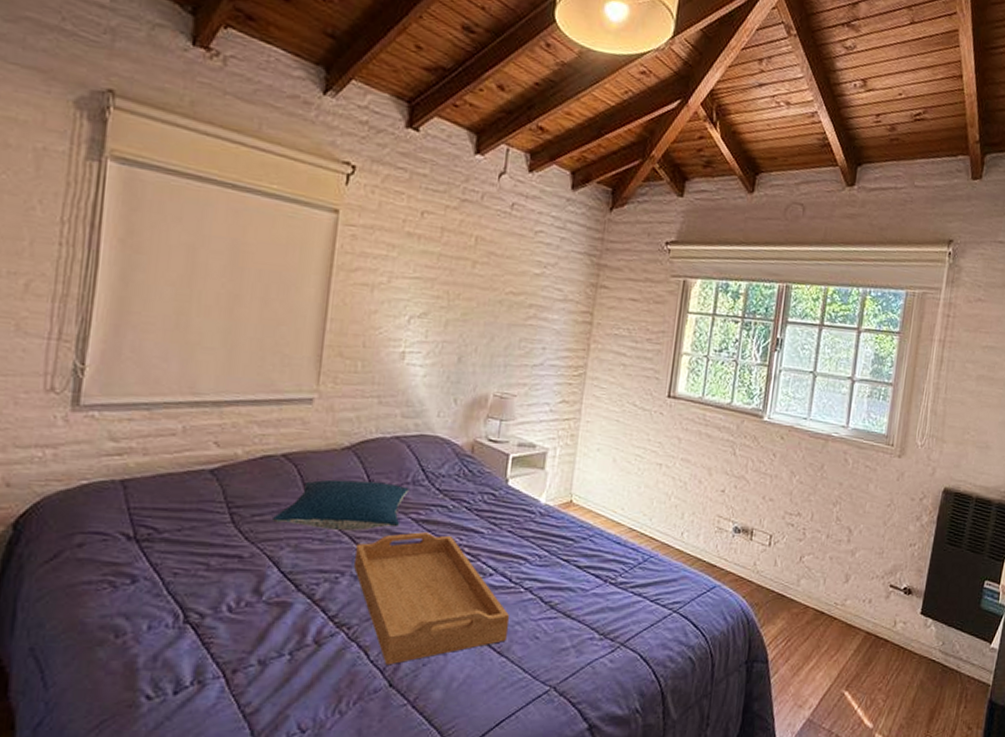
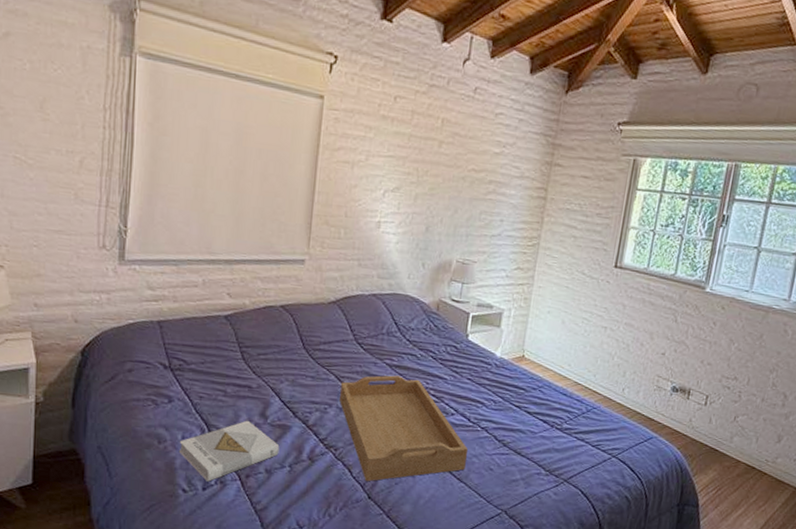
book: none [142,599,277,683] -> present [178,420,280,482]
pillow: present [273,479,409,532] -> none [274,328,384,371]

